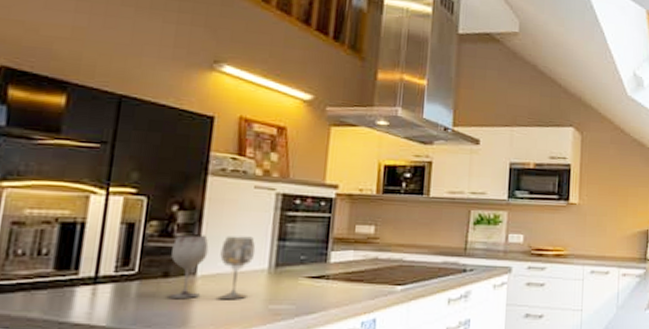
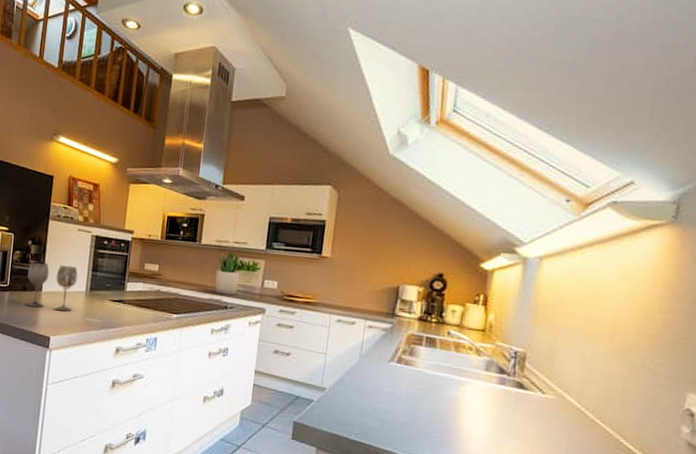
planter: none [449,200,480,256] -> present [215,249,241,296]

